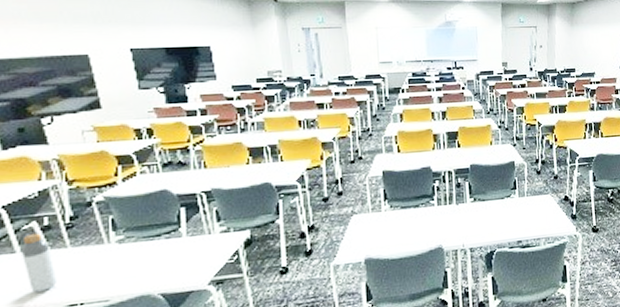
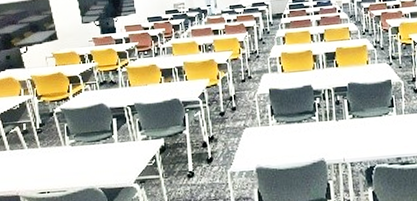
bottle: present [20,232,58,292] -> none [9,135,33,181]

